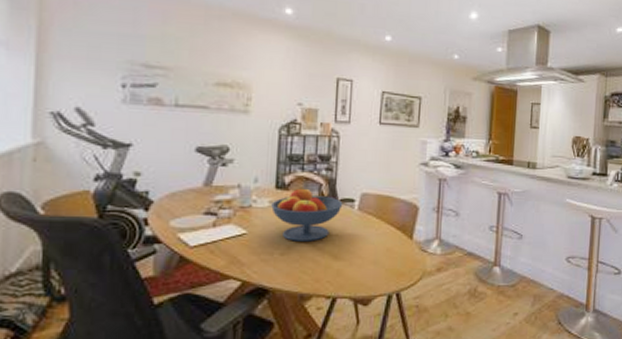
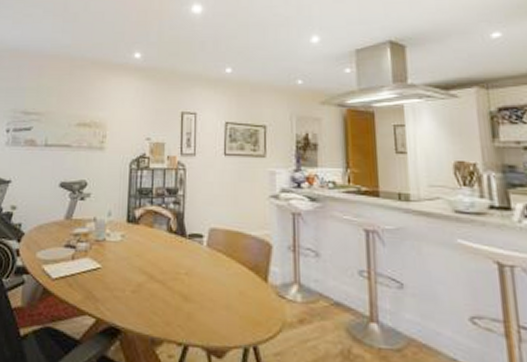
fruit bowl: present [271,188,343,242] -> none [123,222,191,280]

